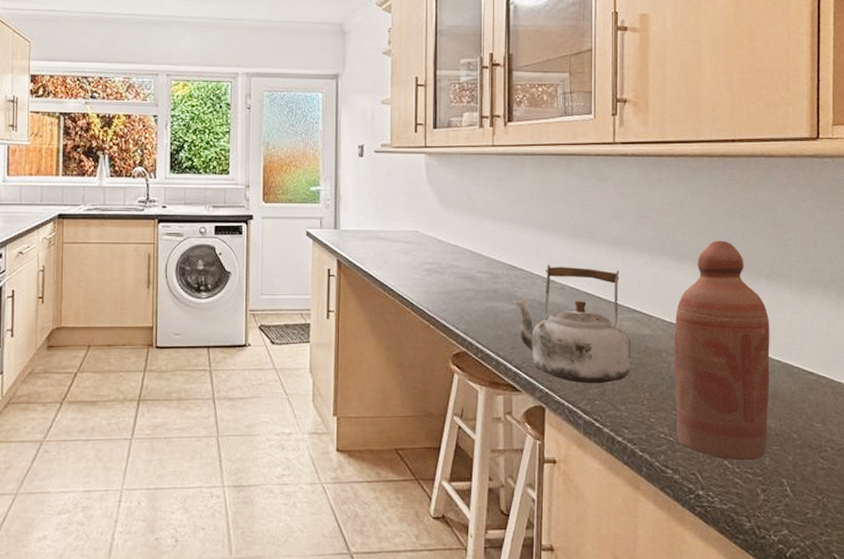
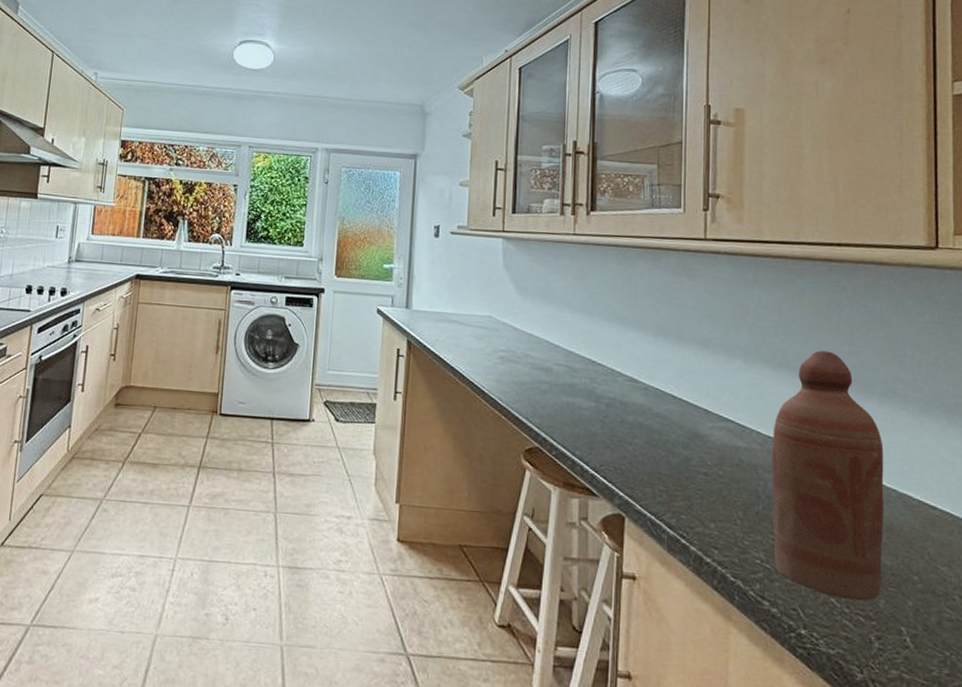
kettle: present [514,265,632,384] -> none [592,362,723,497]

